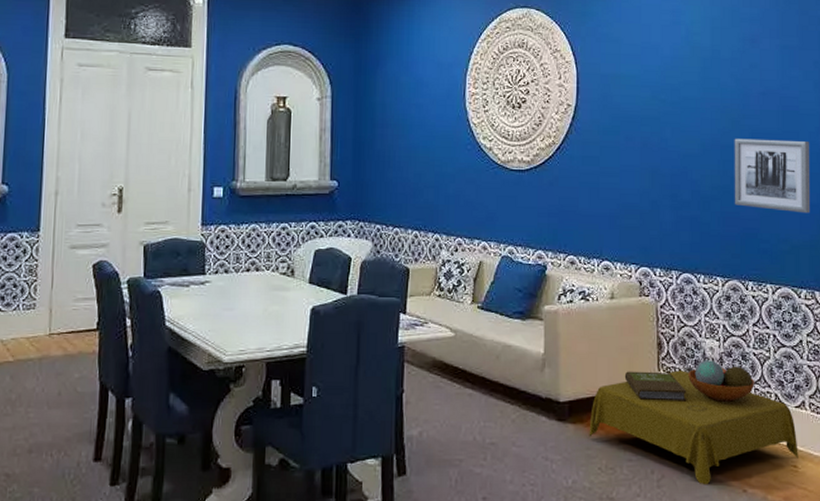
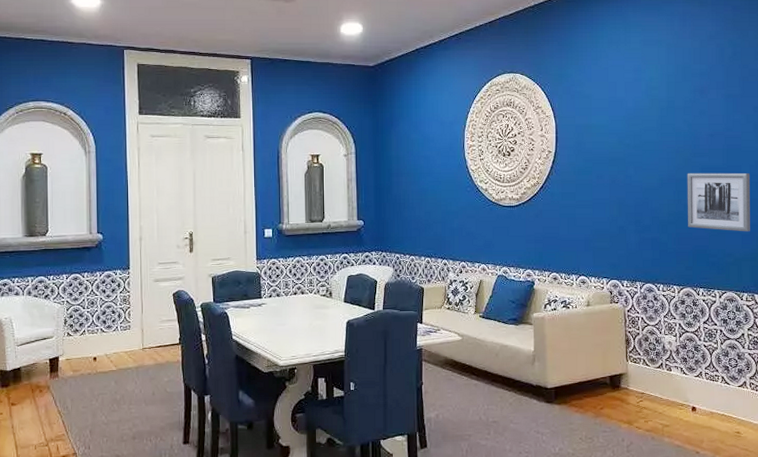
side table: present [589,360,798,485] -> none [571,352,741,449]

